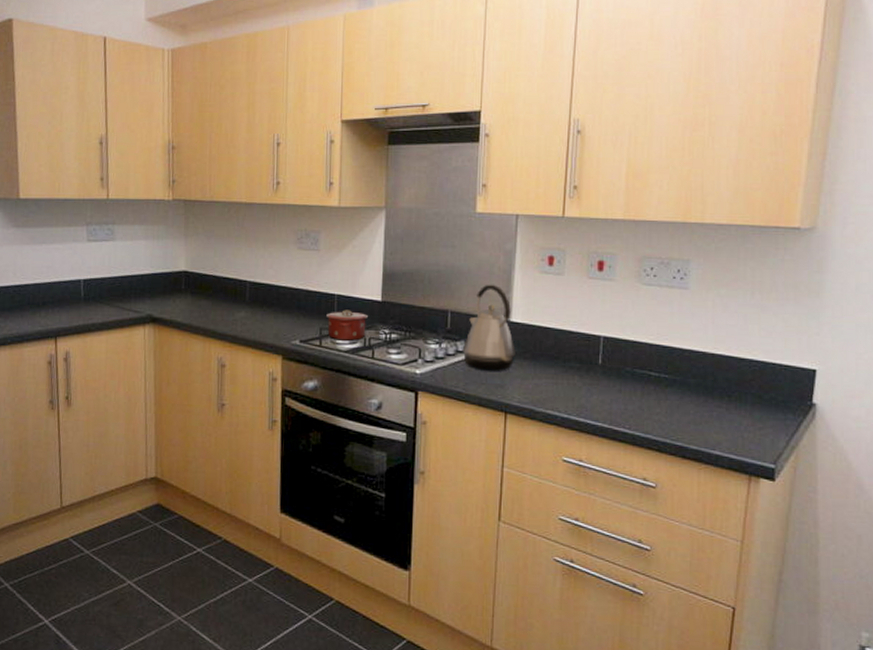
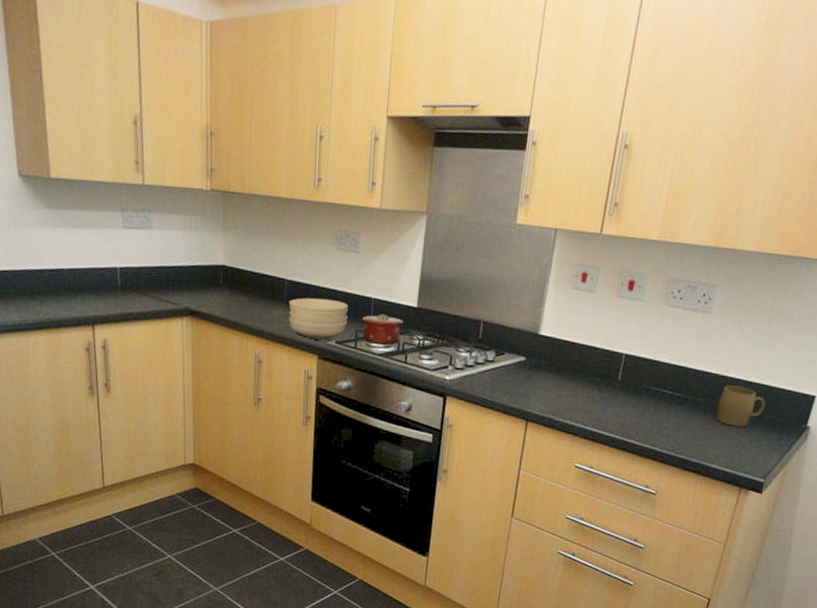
bowl: none [251,297,312,340] -> present [288,298,349,341]
kettle: present [462,284,516,371] -> none [491,297,542,381]
mug: none [711,362,762,408] -> present [716,384,766,427]

